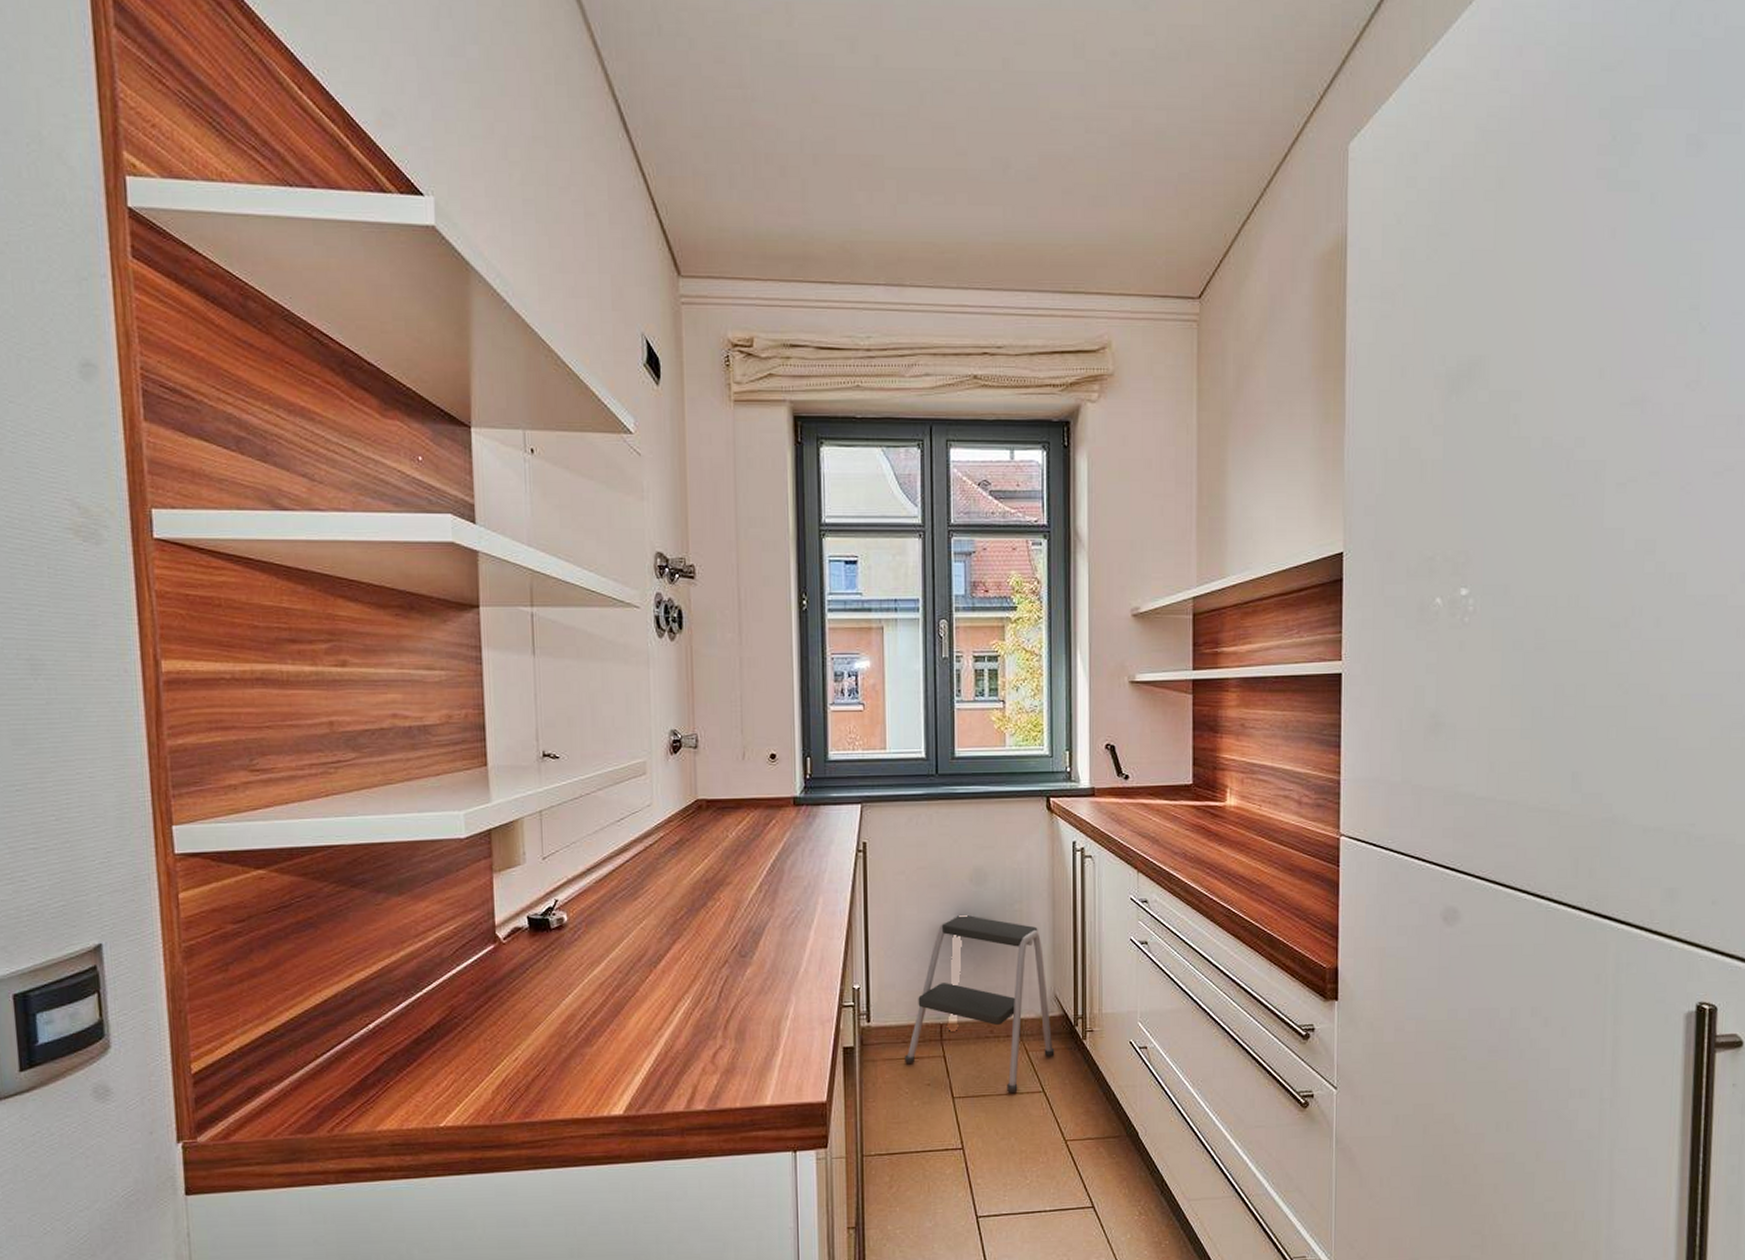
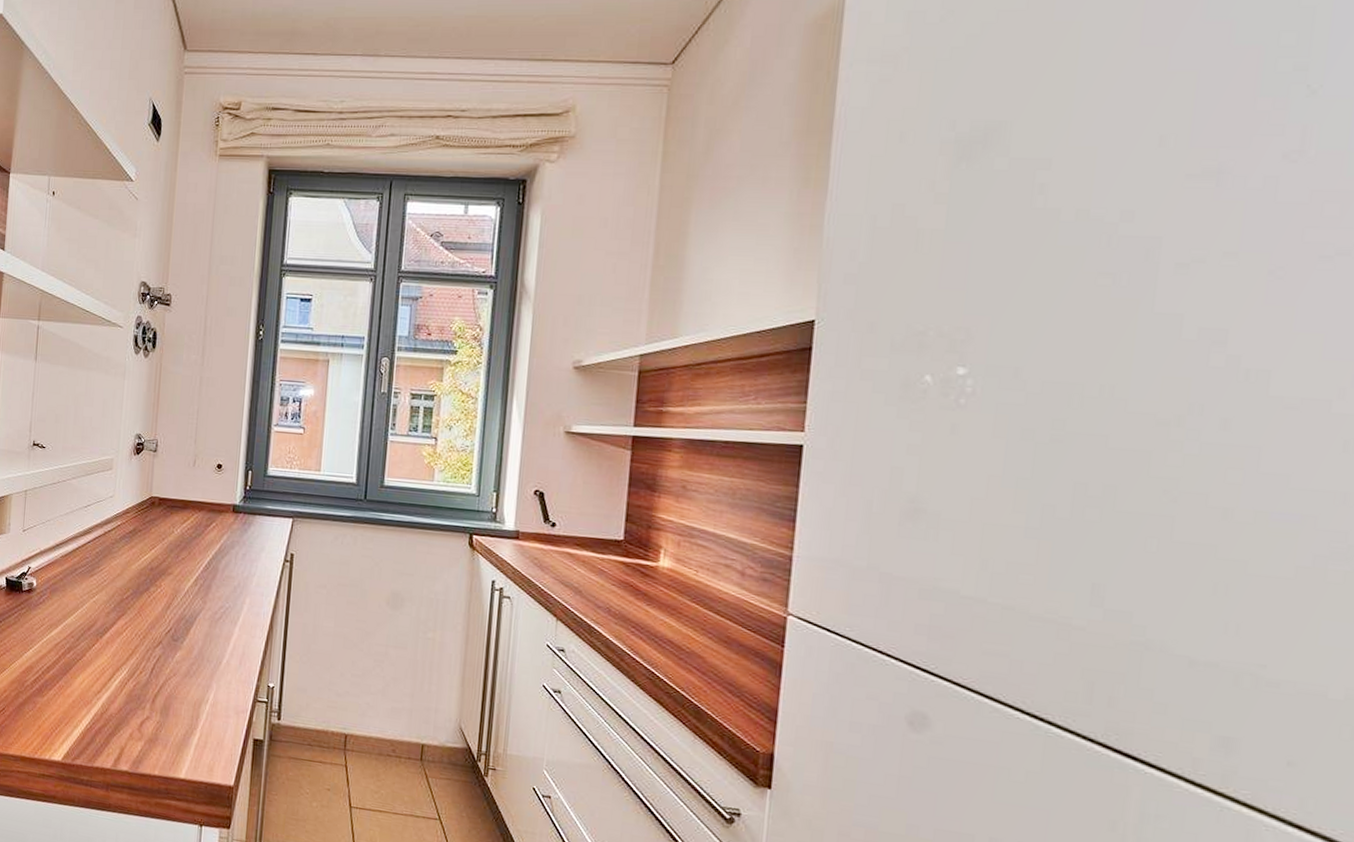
step stool: present [905,915,1055,1094] -> none [308,635,455,816]

